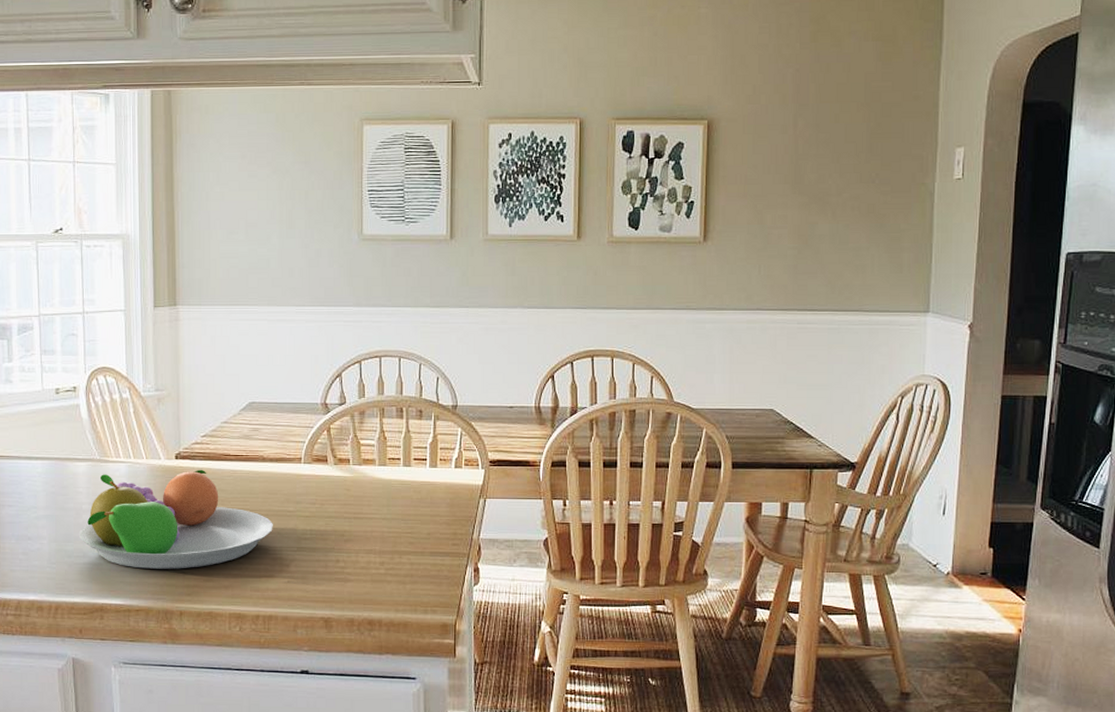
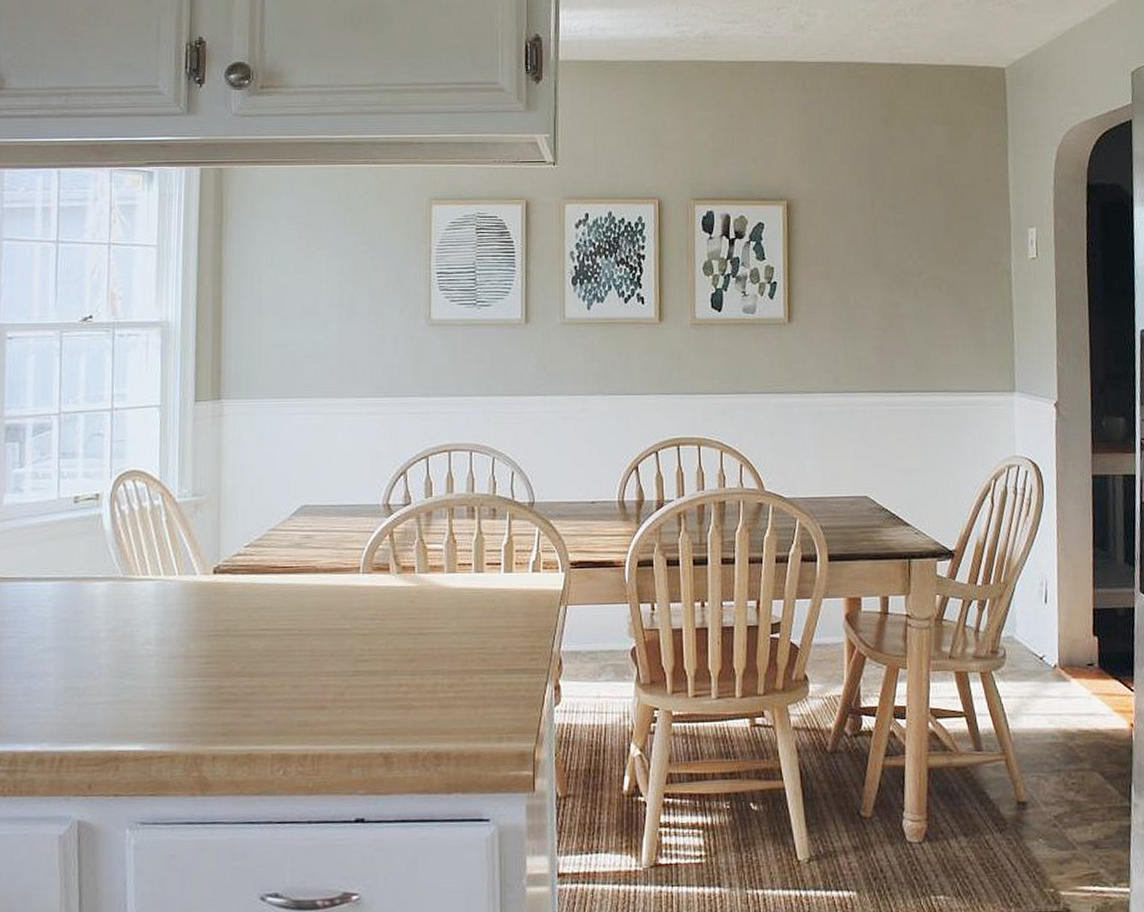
fruit bowl: present [79,469,273,569] -> none [94,584,326,706]

